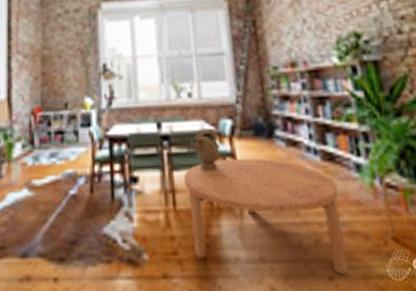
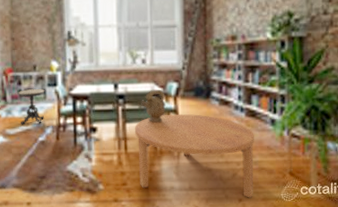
side table: none [47,129,77,175] -> present [18,88,45,126]

